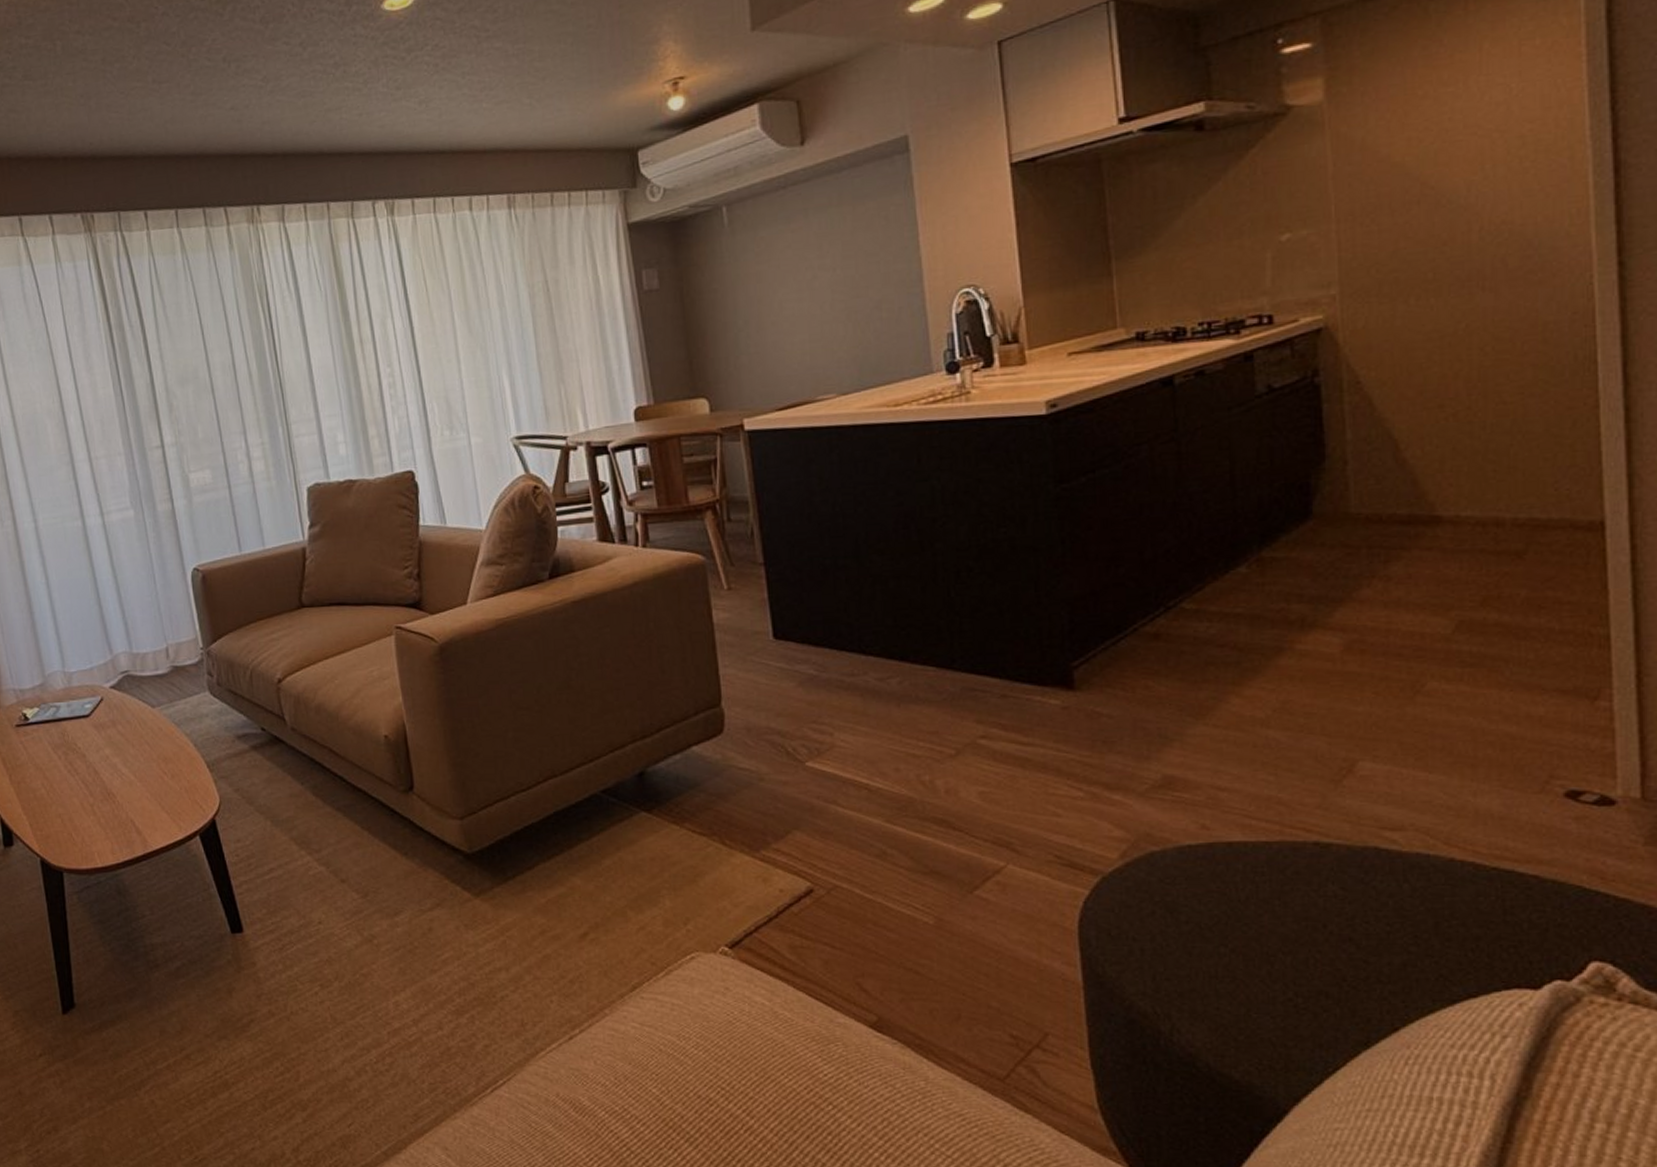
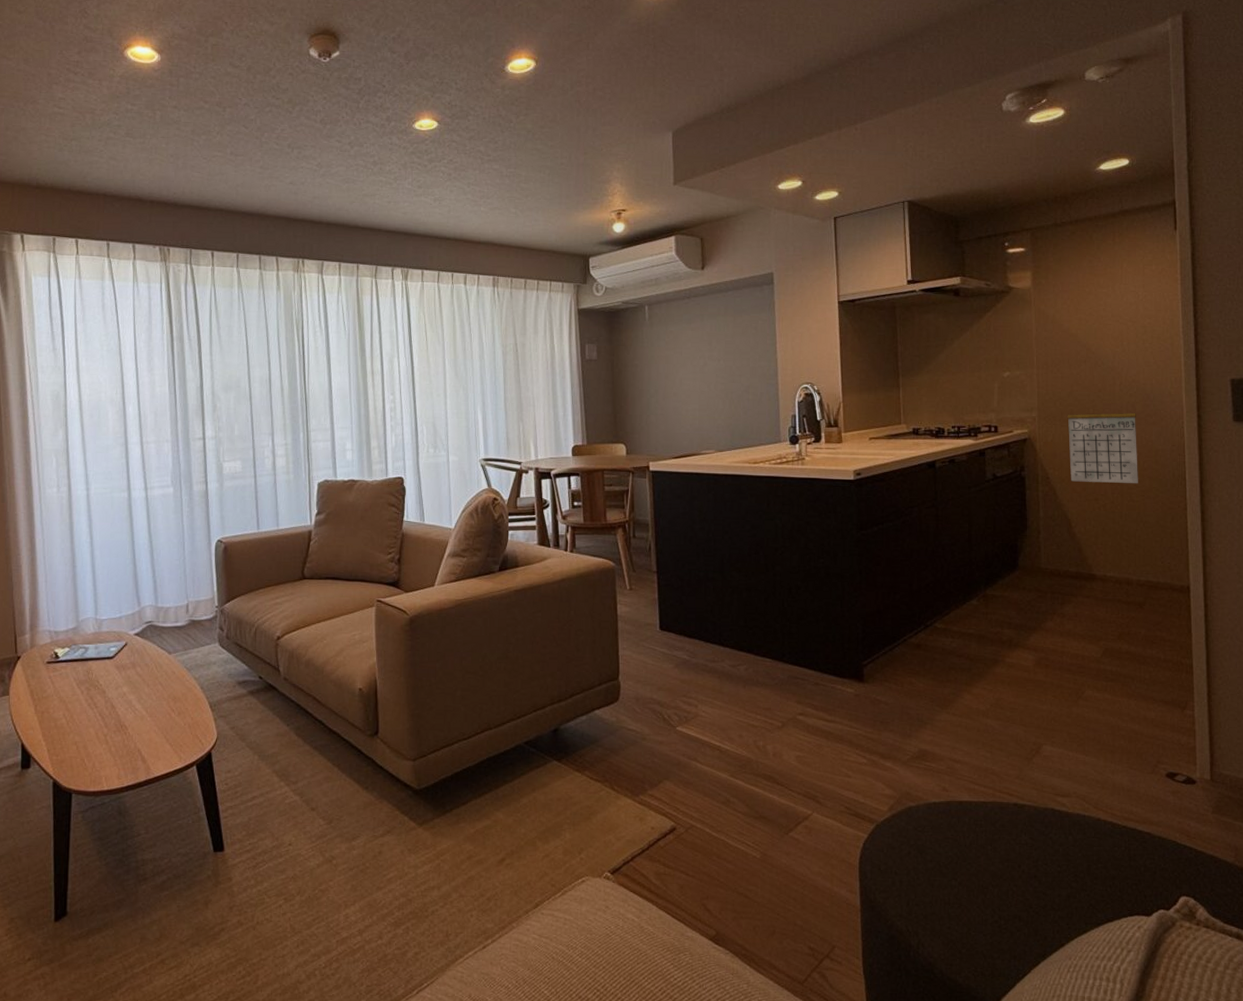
calendar: none [1389,255,1513,384] -> present [1067,399,1138,483]

